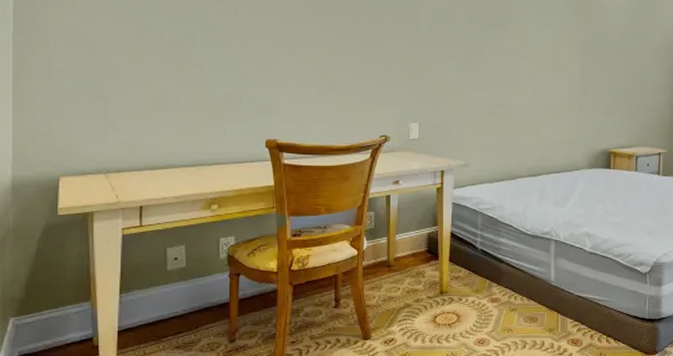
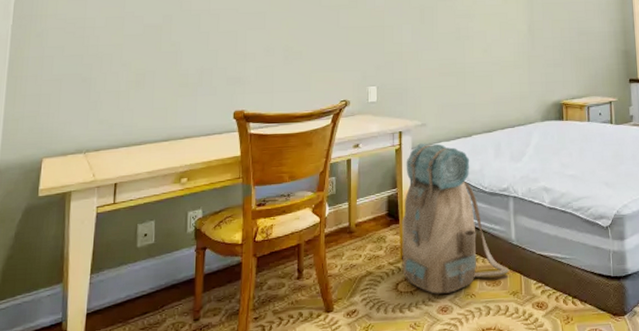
backpack: none [440,183,547,328] -> present [402,143,510,294]

